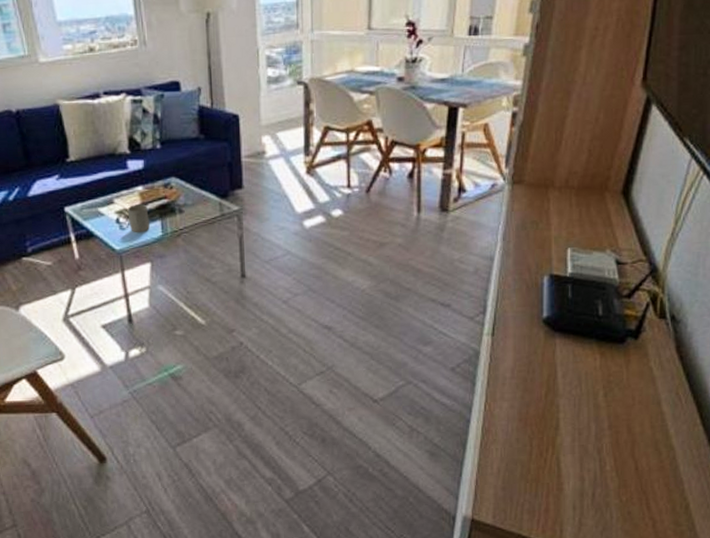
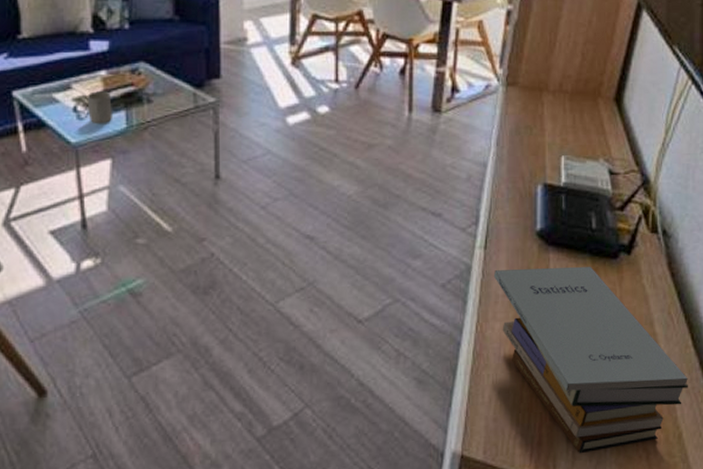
books: none [501,350,697,521] -> present [493,266,689,454]

